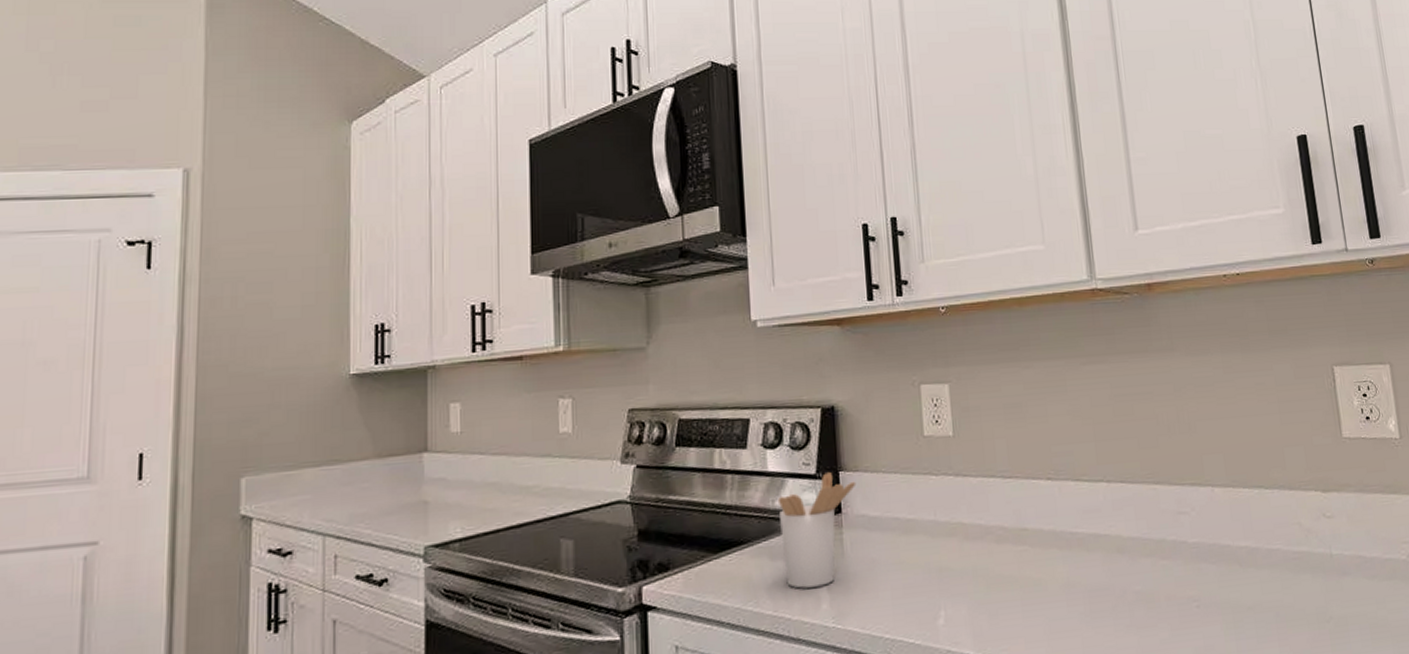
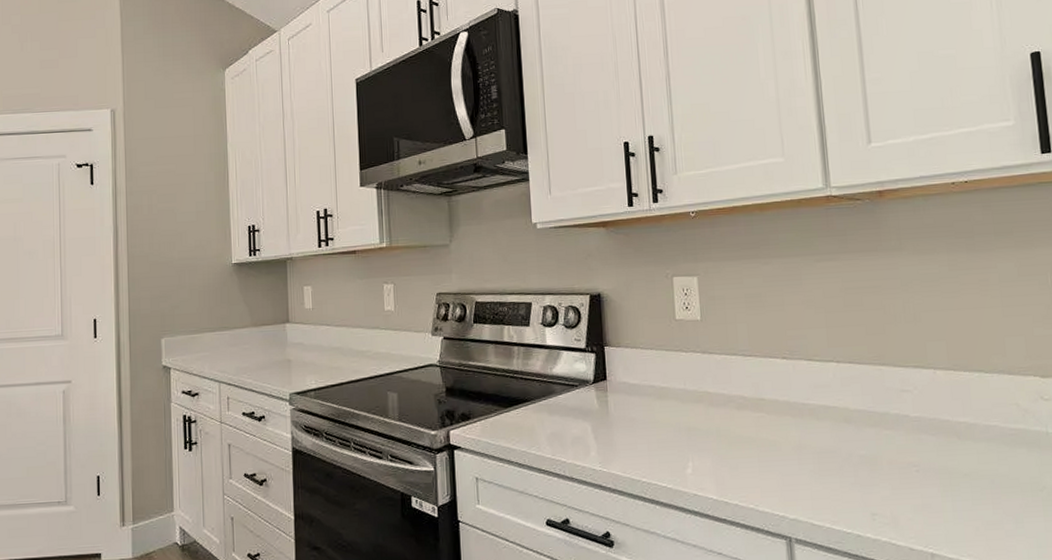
utensil holder: present [777,472,857,589] -> none [554,347,619,439]

